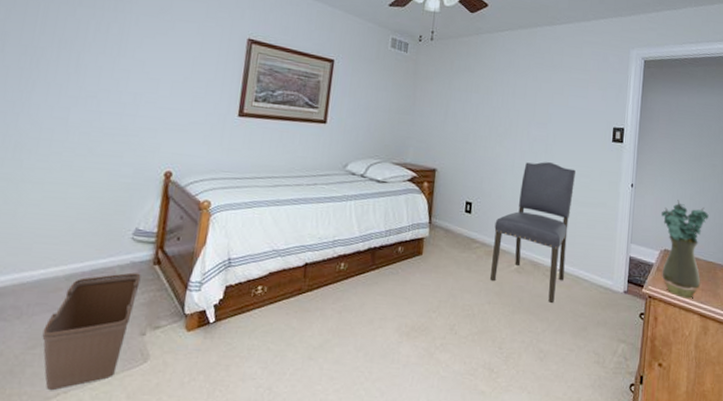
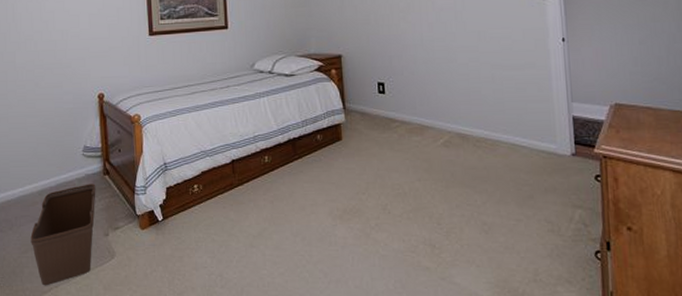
chair: present [490,162,577,303] -> none [412,30,499,173]
vase: present [661,200,709,299] -> none [605,47,669,154]

